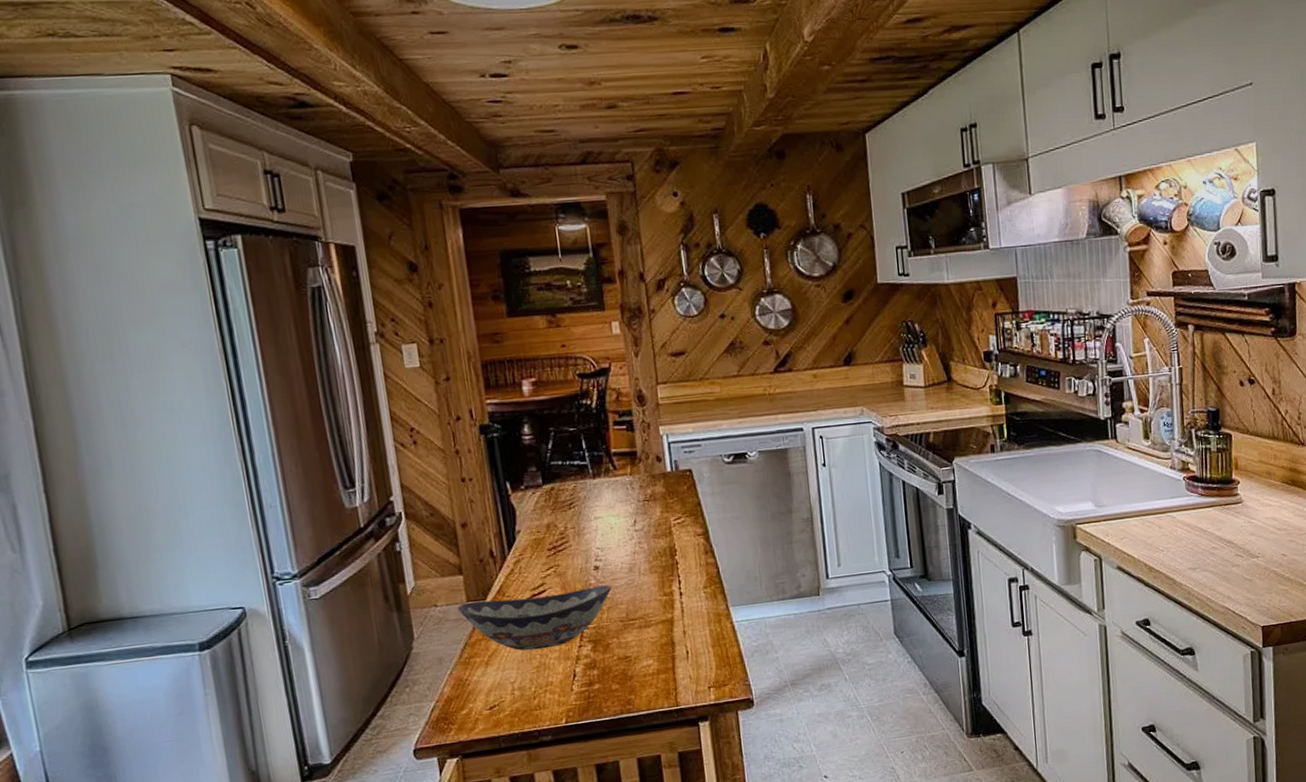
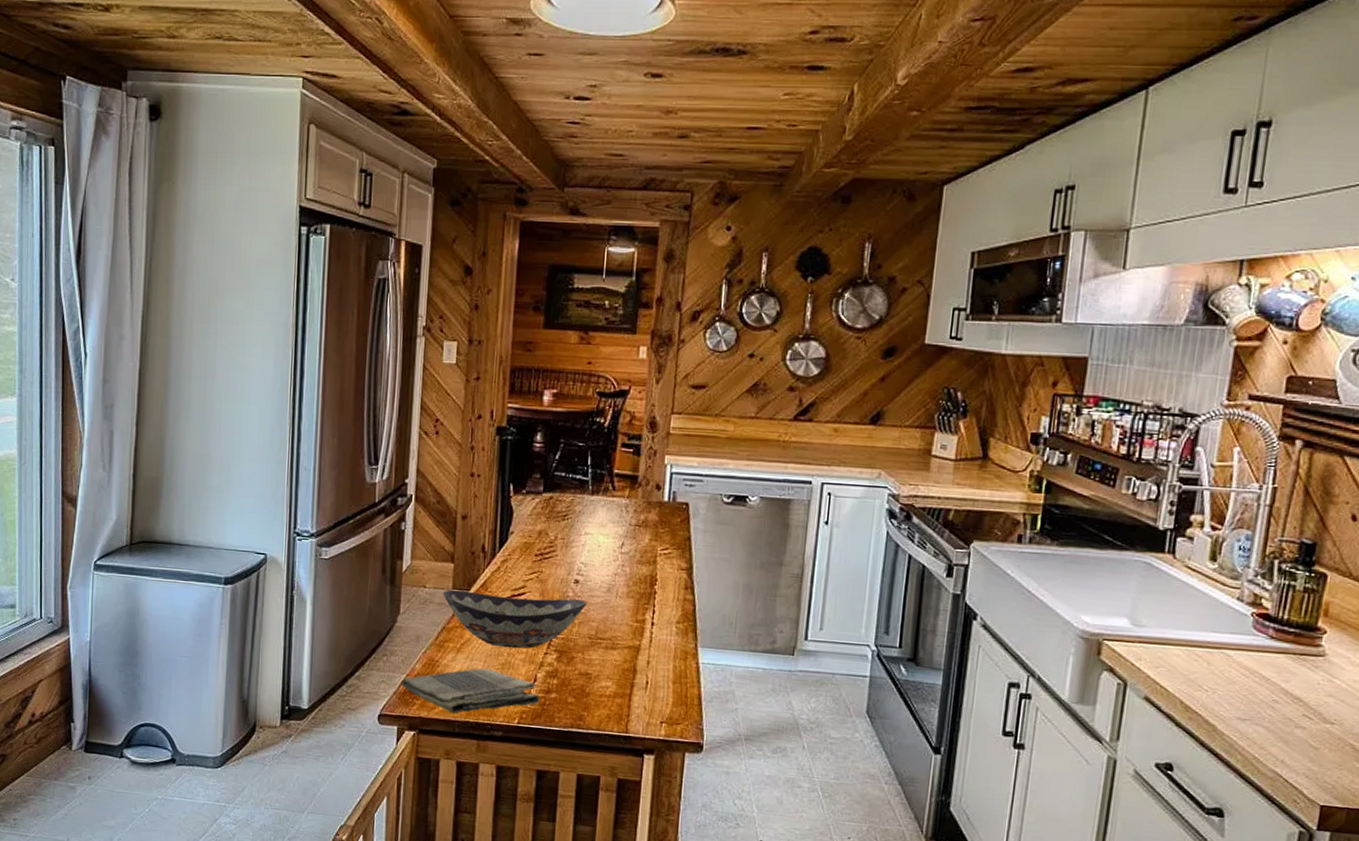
dish towel: none [432,674,584,730] -> present [401,668,540,714]

